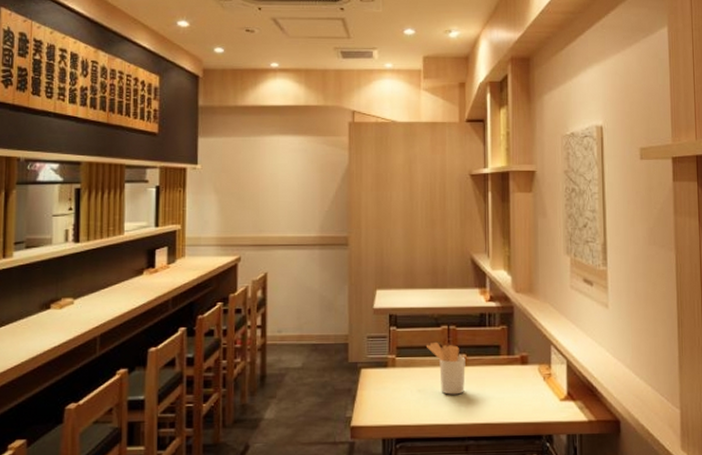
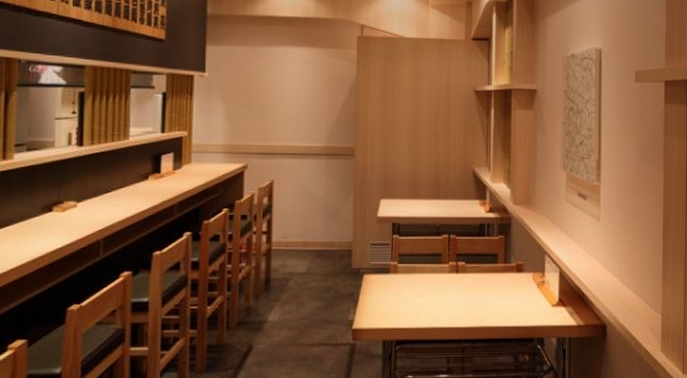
utensil holder: present [425,341,466,395] -> none [426,249,464,300]

